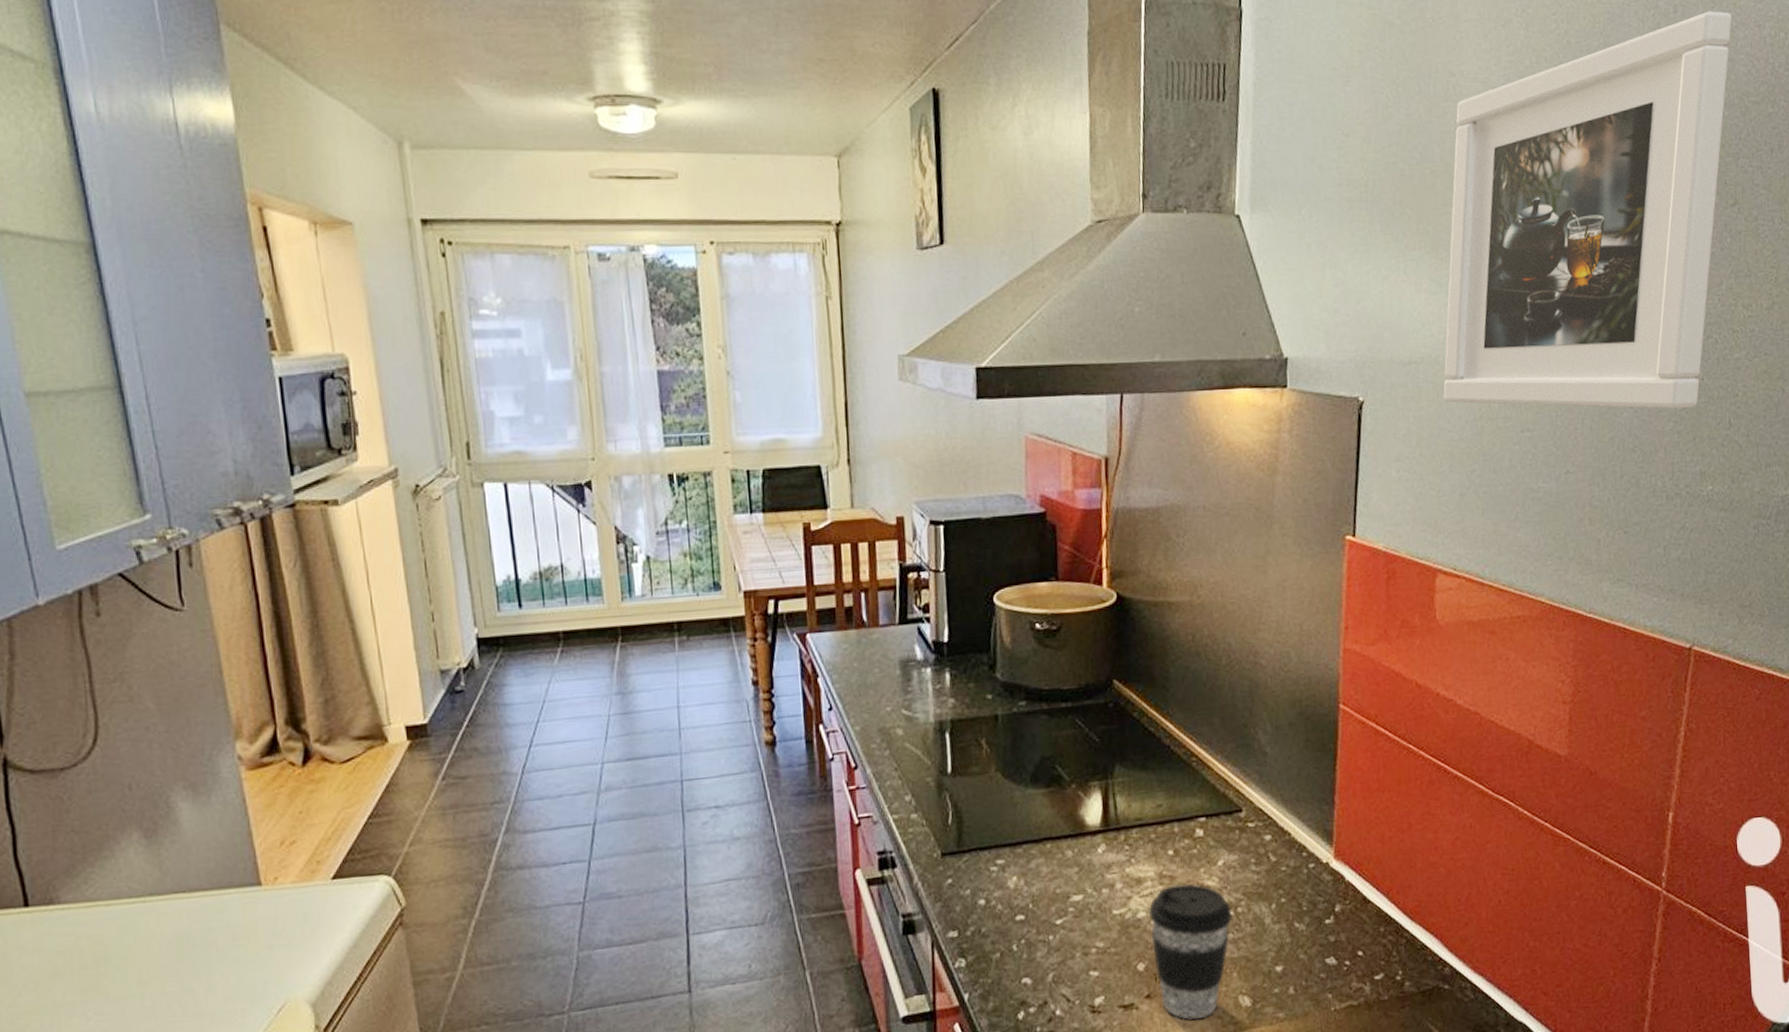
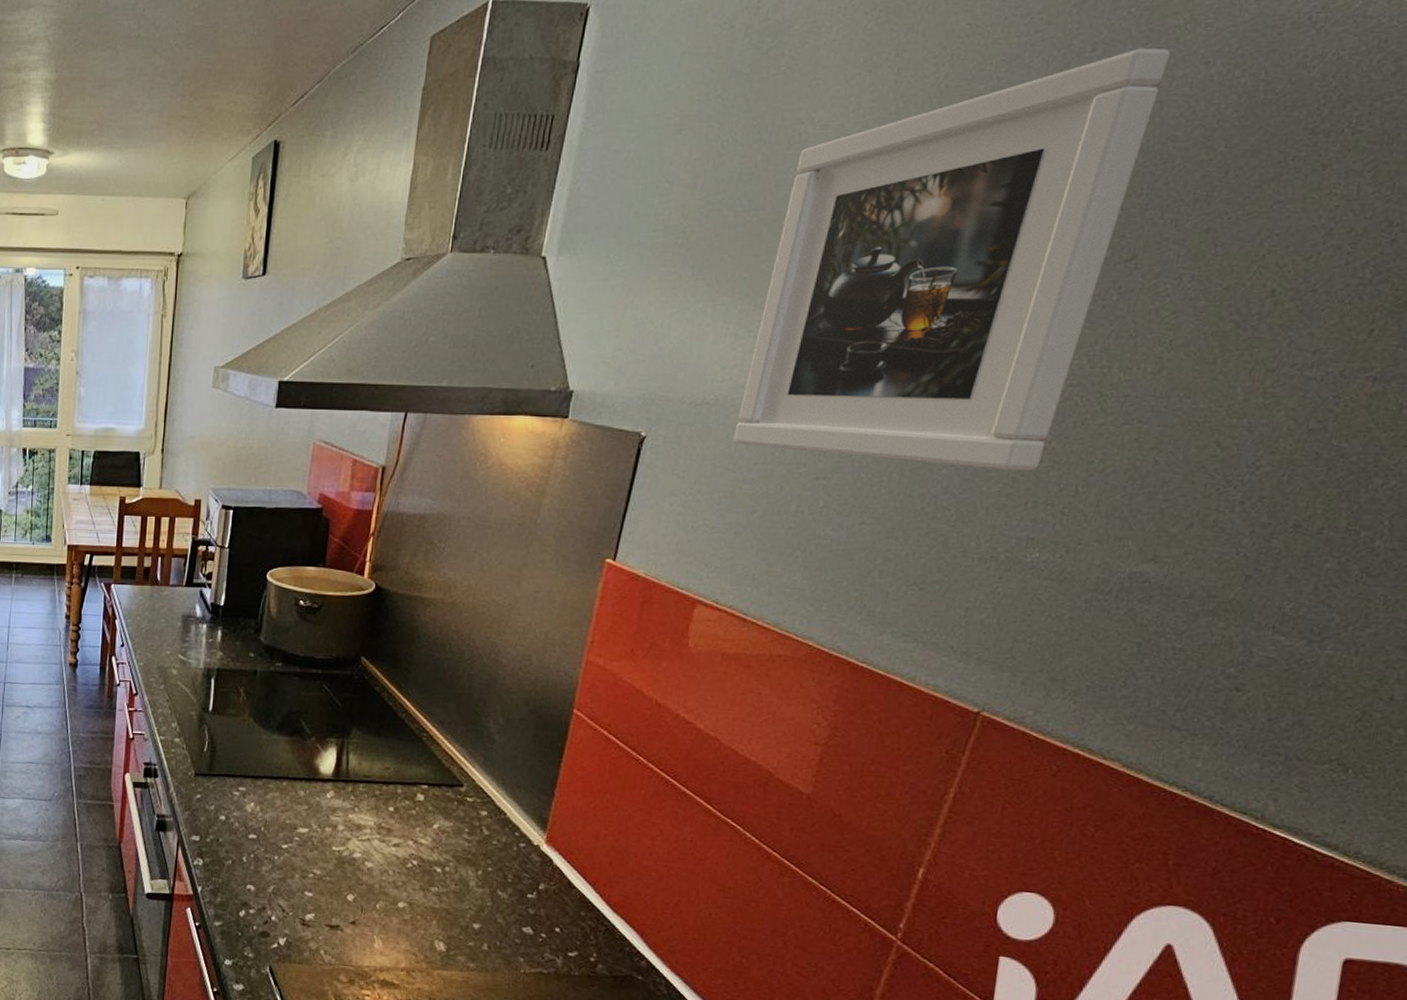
coffee cup: present [1149,883,1233,1020] -> none [362,836,440,952]

